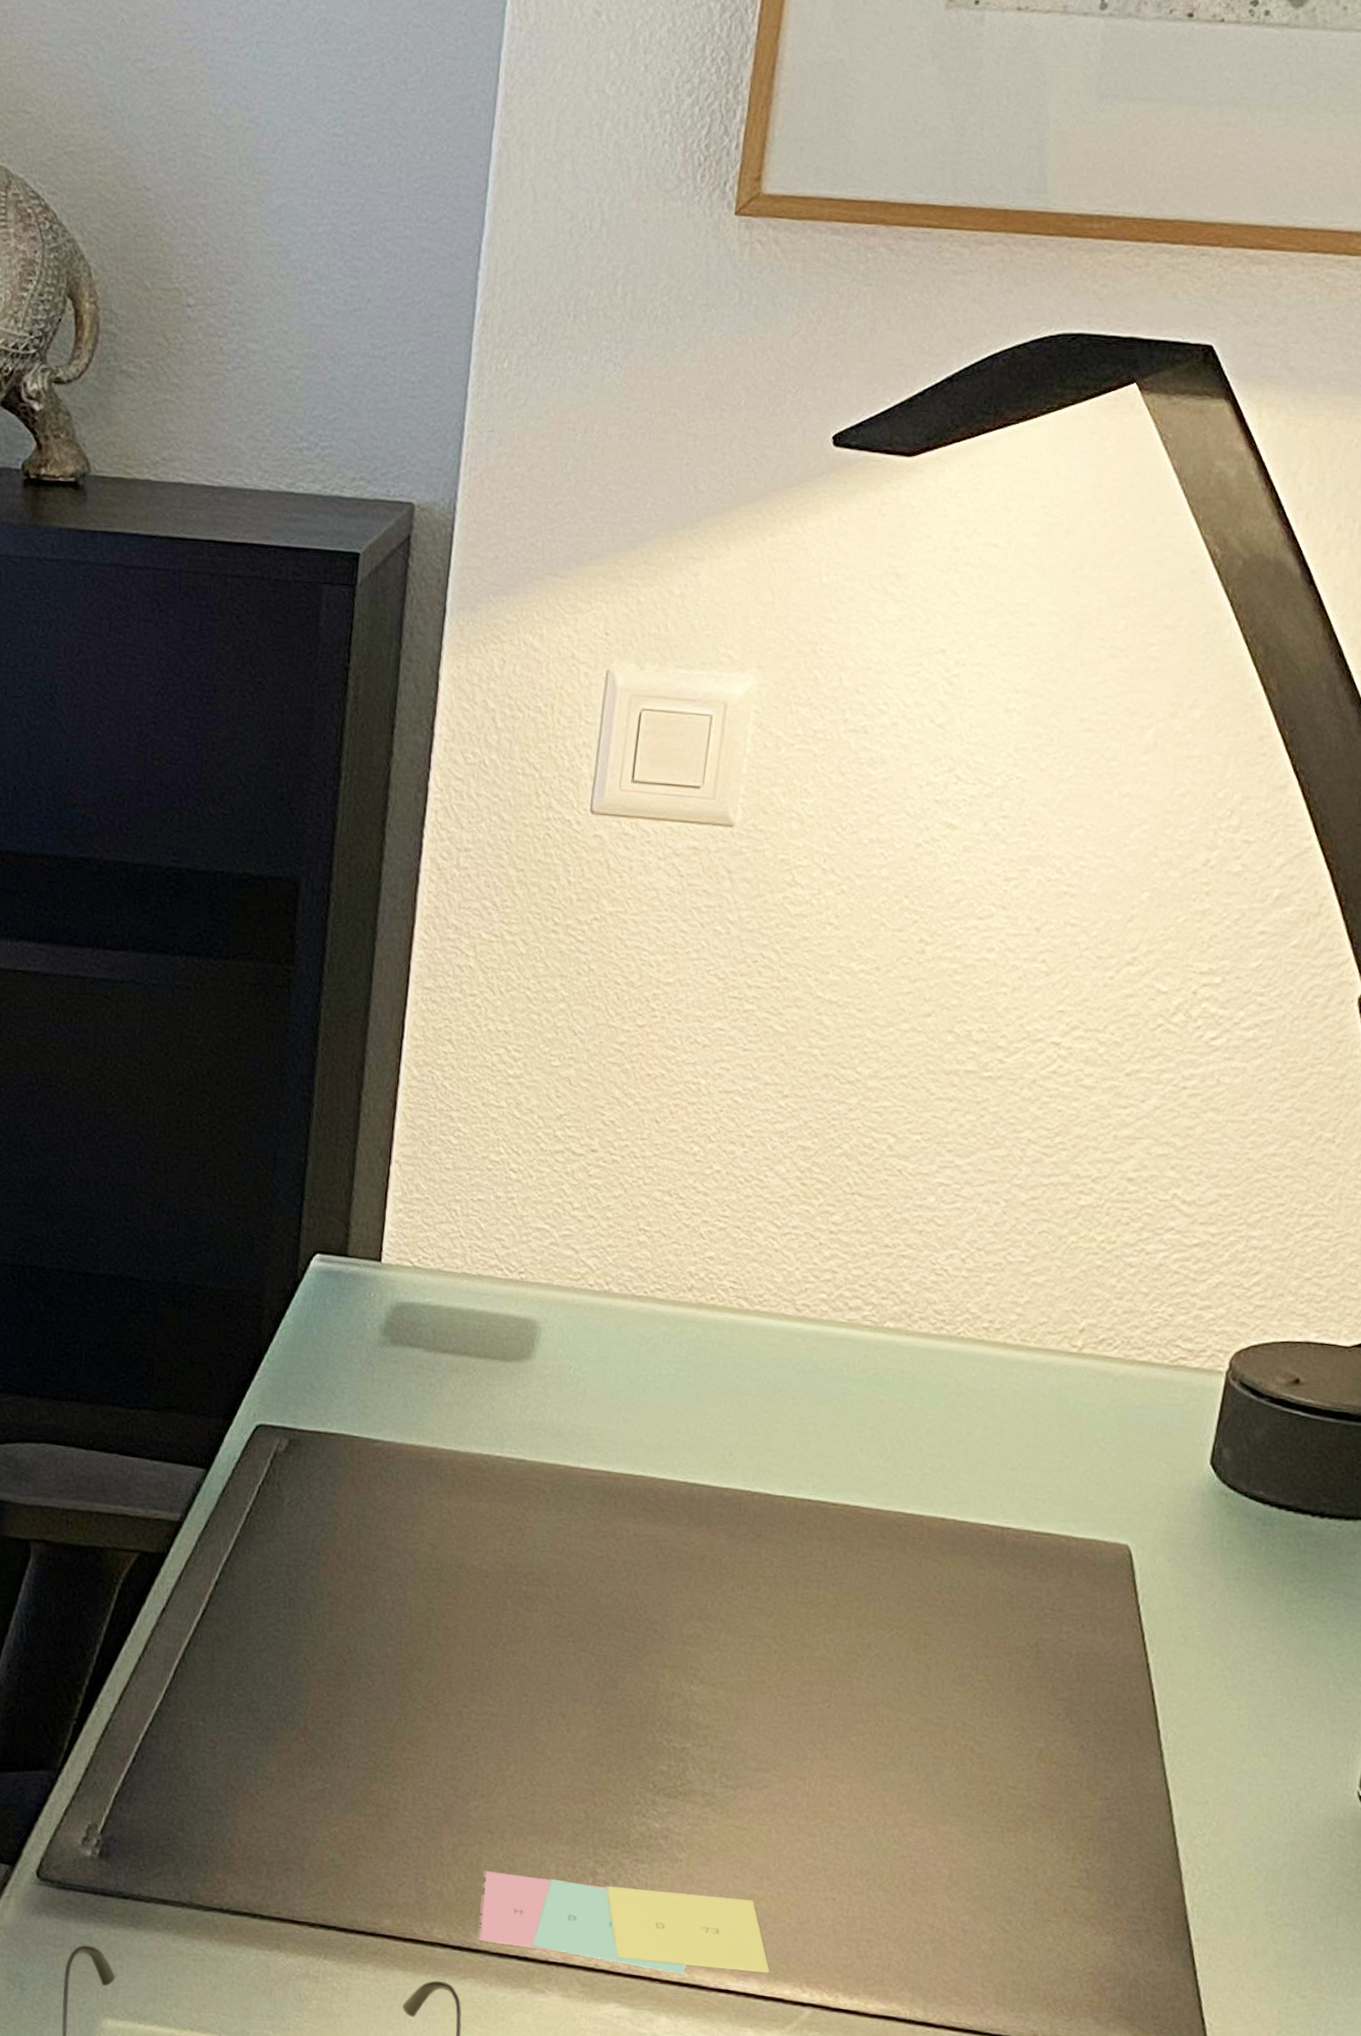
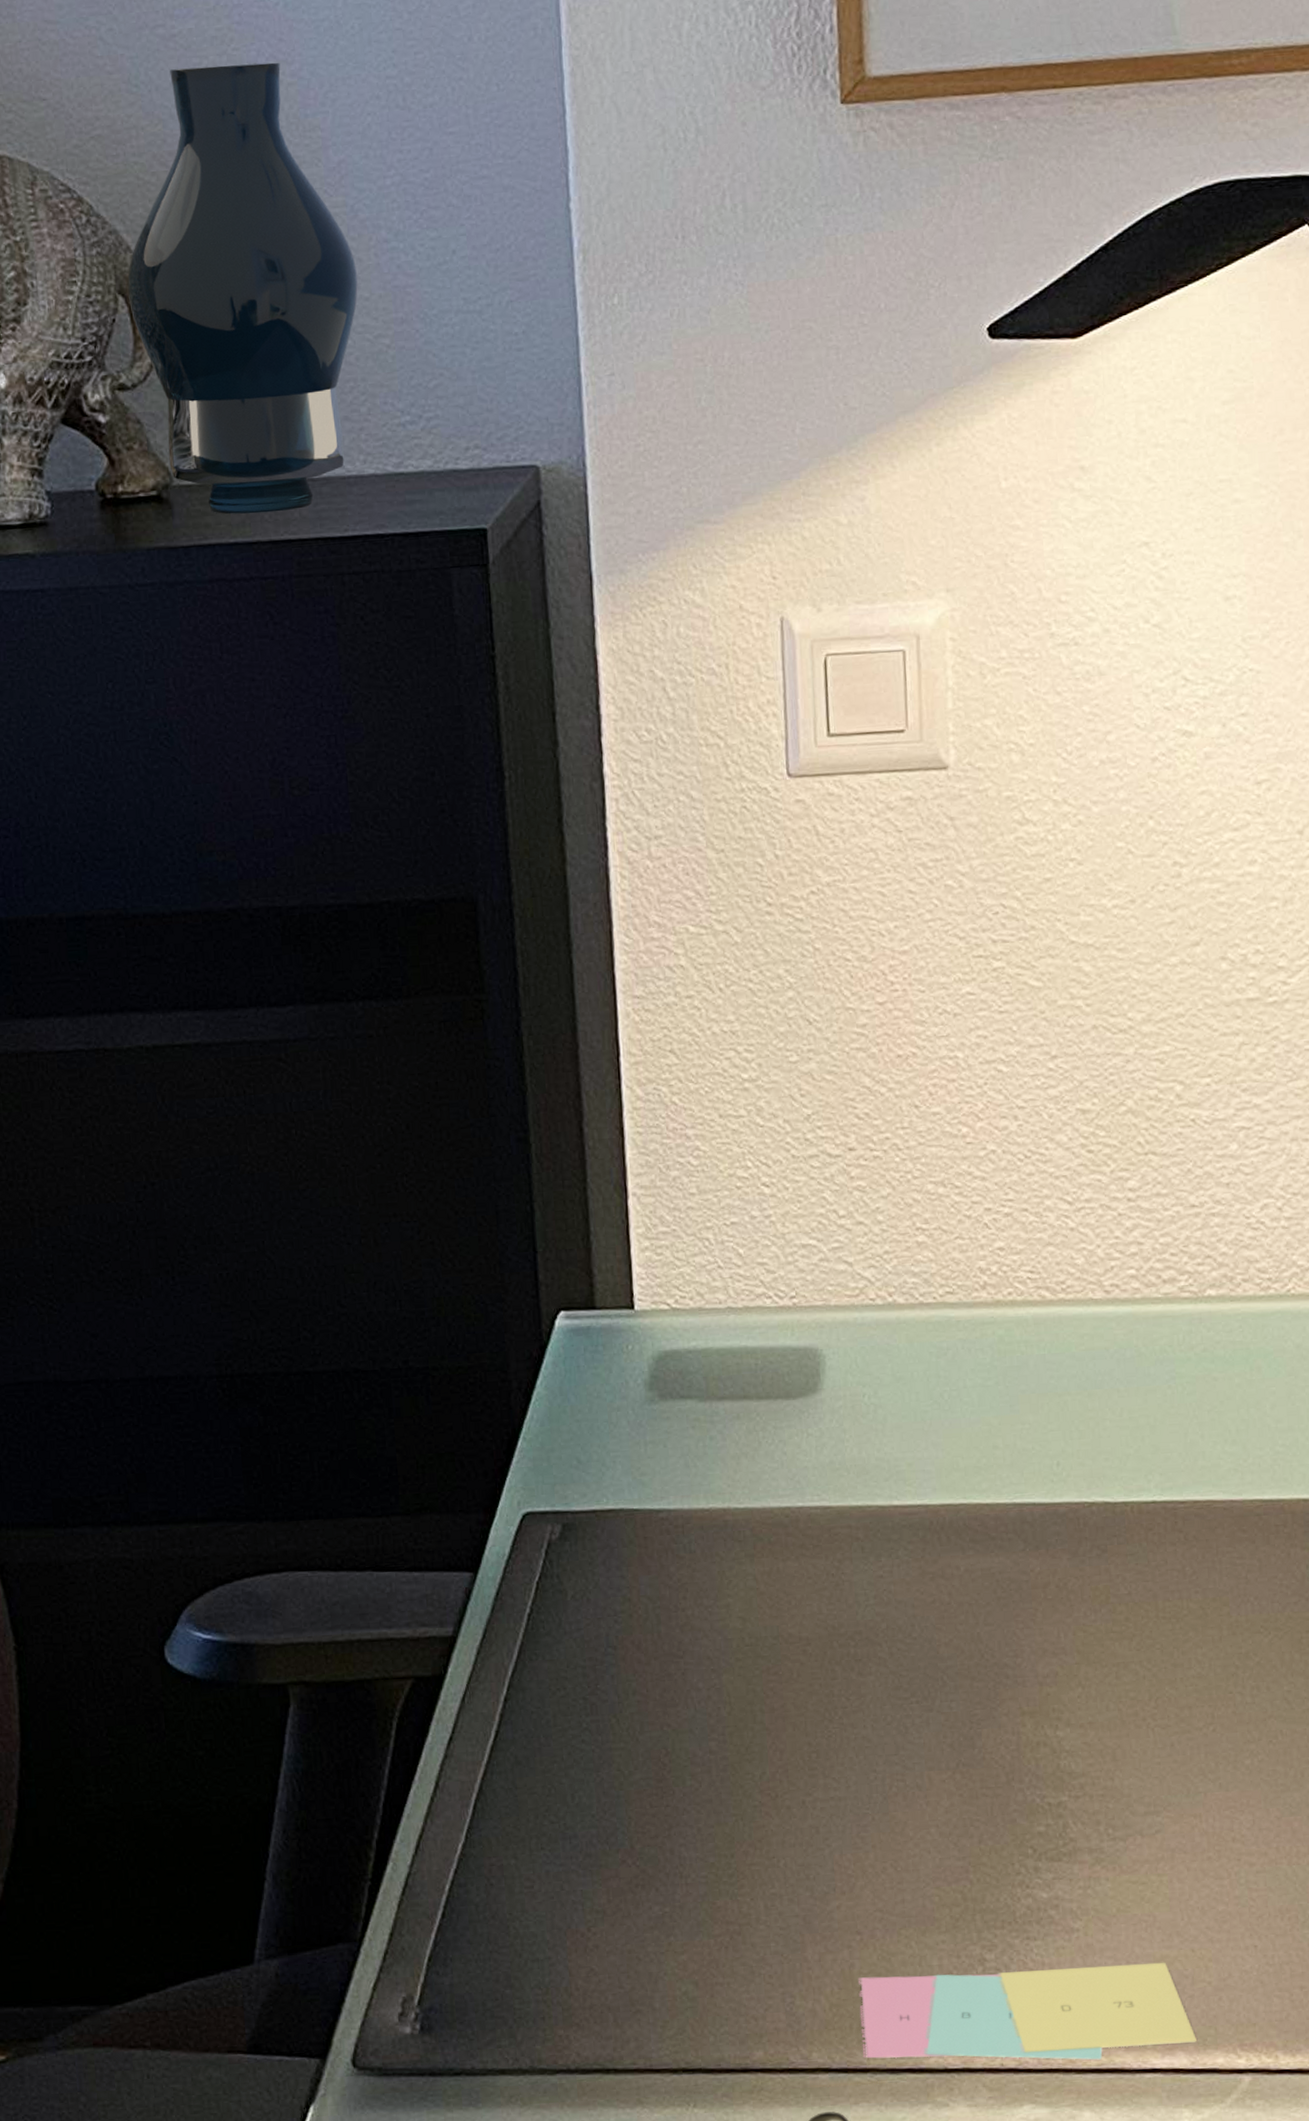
vase: none [76,101,281,512] -> present [127,62,358,514]

